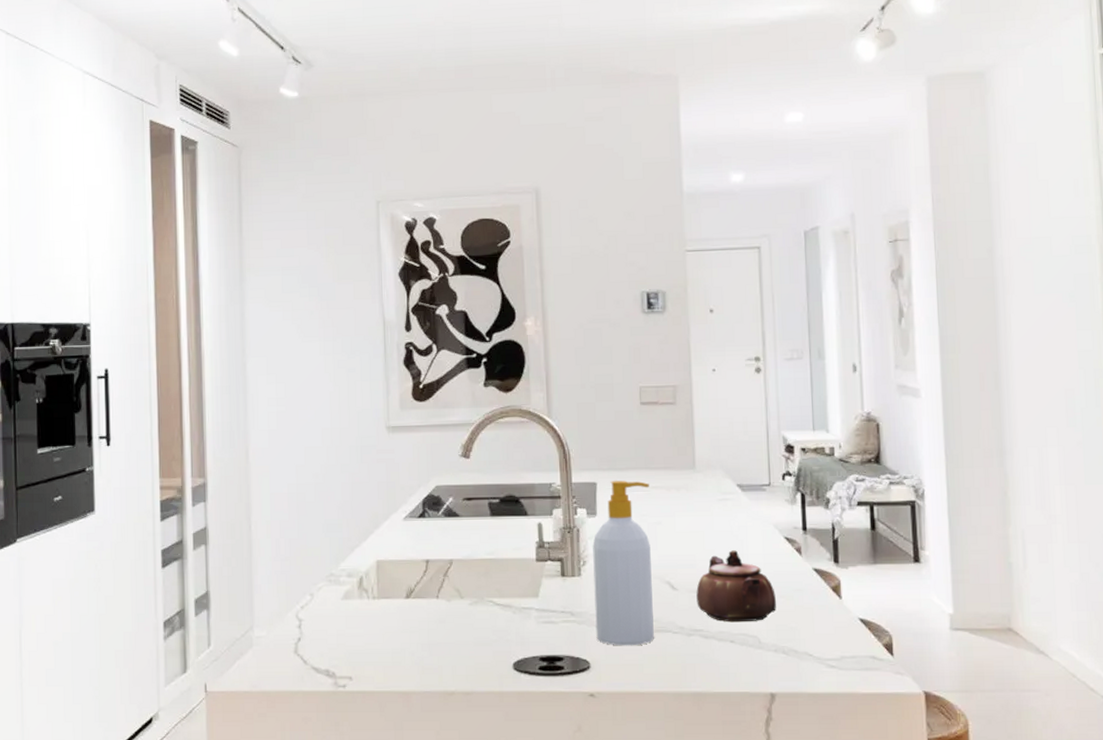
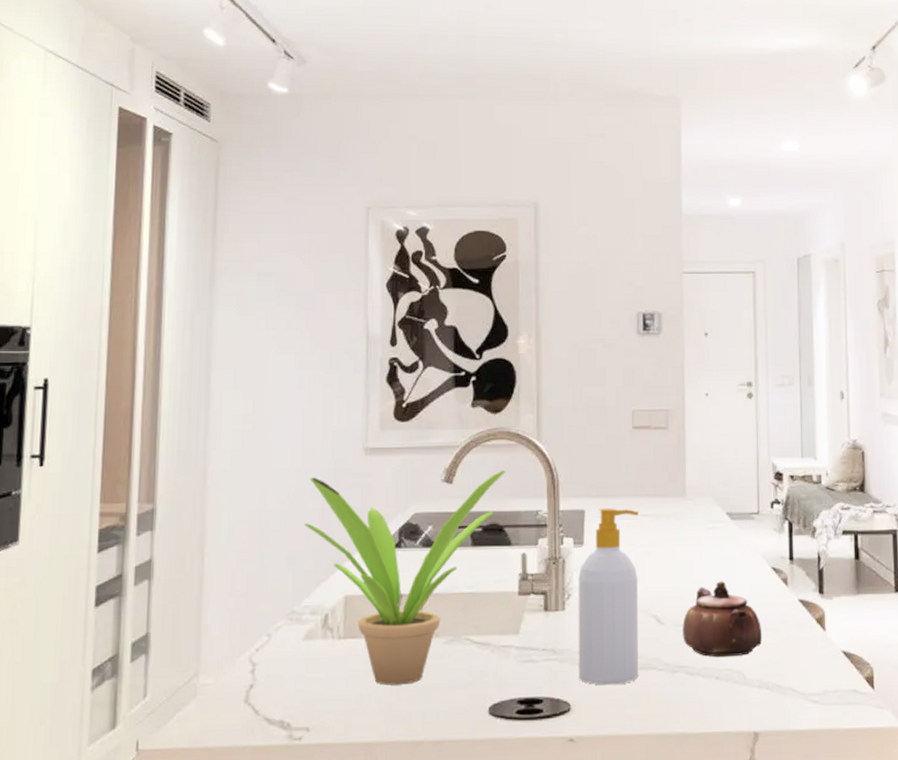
potted plant: none [337,445,519,641] -> present [304,469,506,685]

